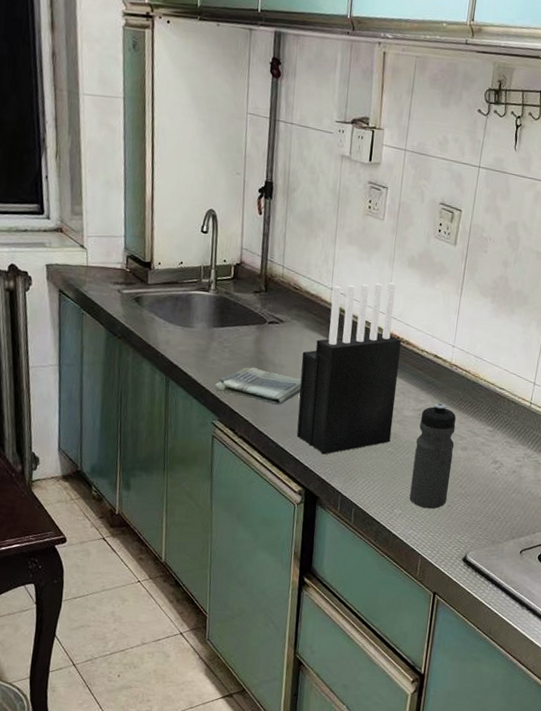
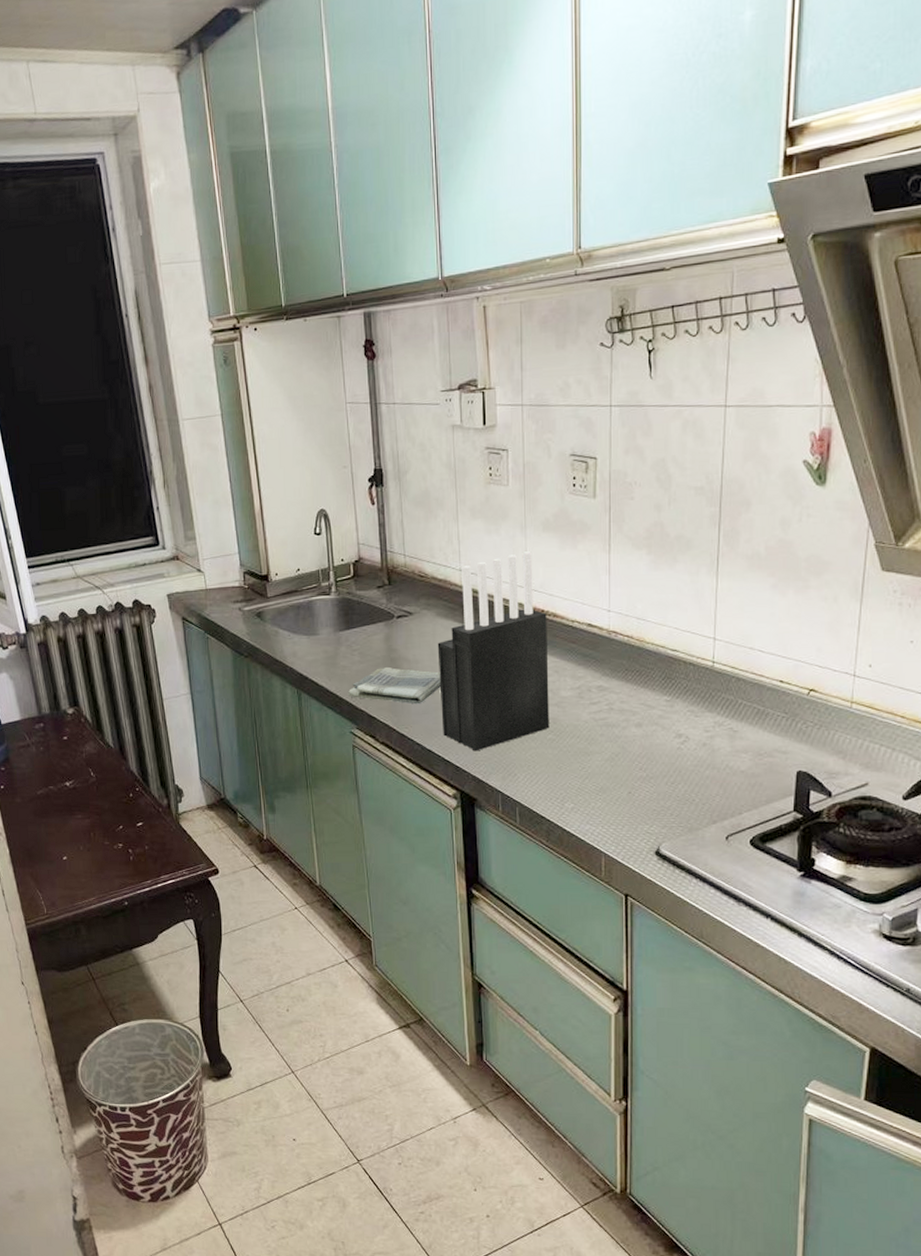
water bottle: present [409,402,456,509] -> none [580,676,626,799]

